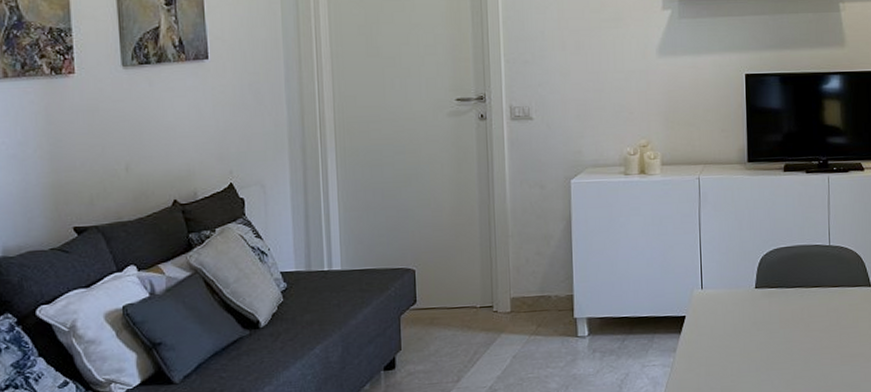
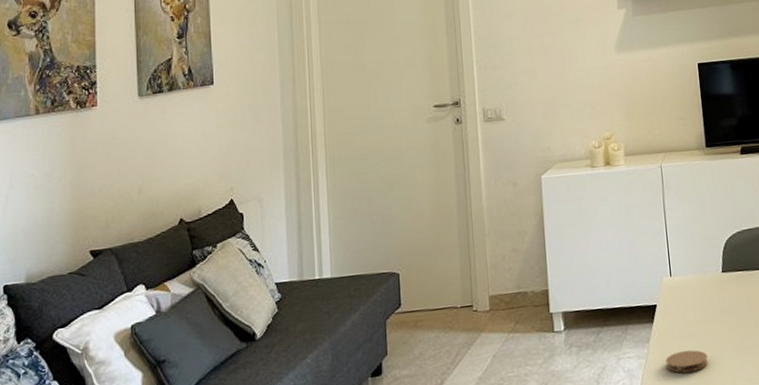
coaster: none [691,361,734,383] -> present [666,350,708,374]

